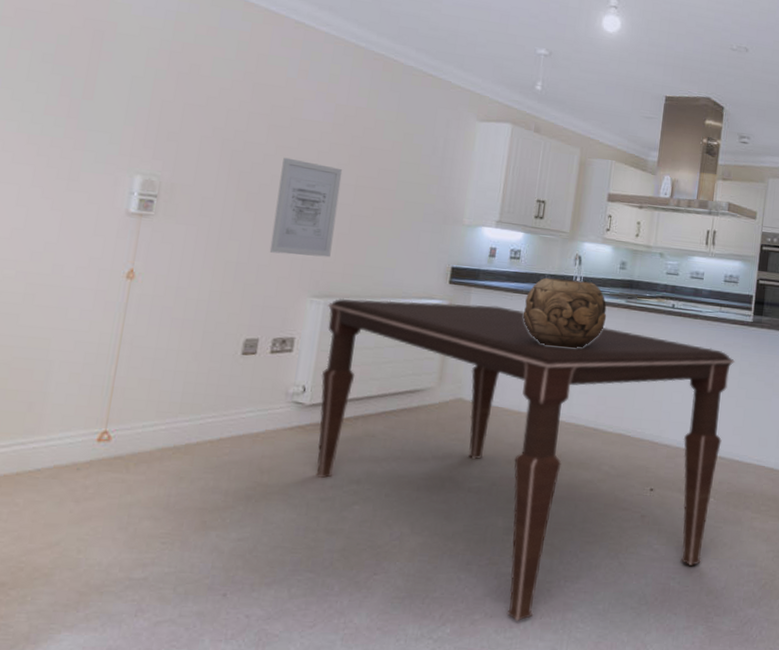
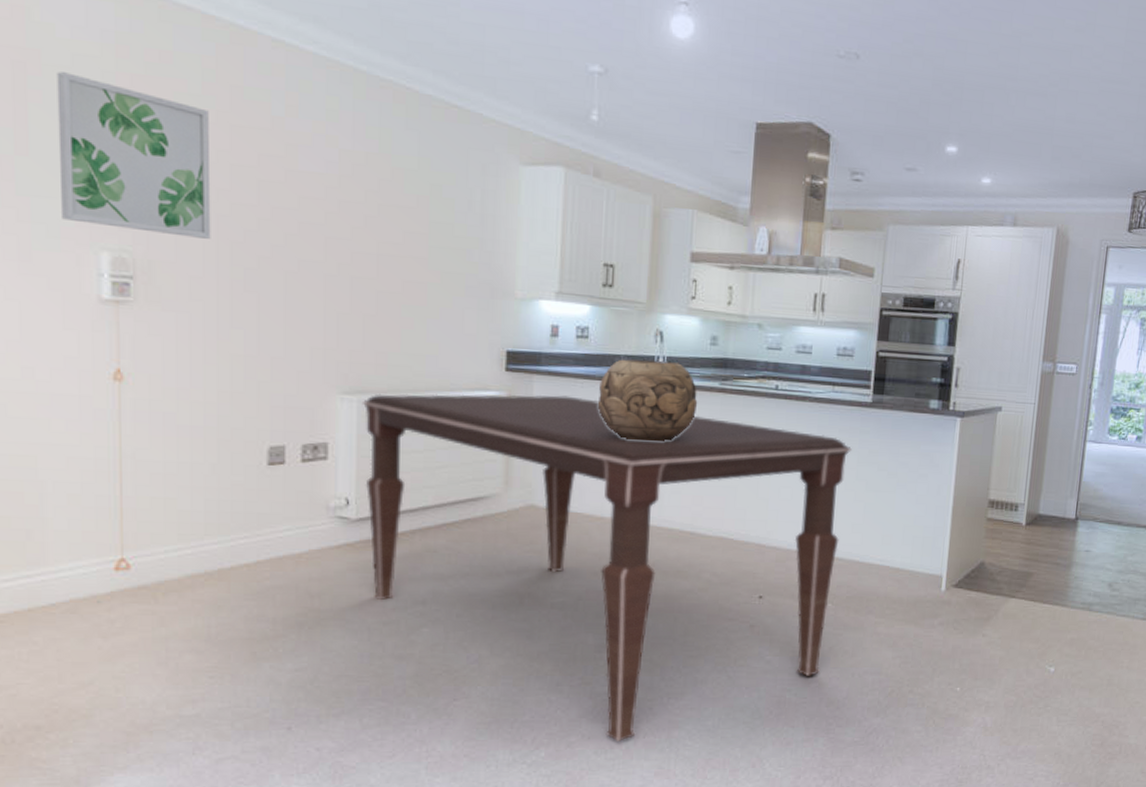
wall art: none [109,39,239,169] -> present [57,72,211,239]
wall art: present [269,157,343,258] -> none [282,221,359,345]

